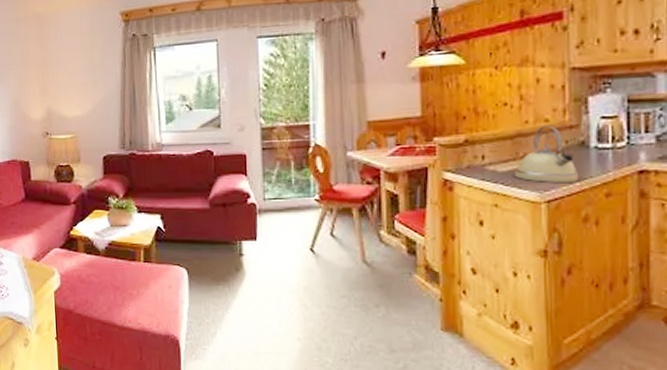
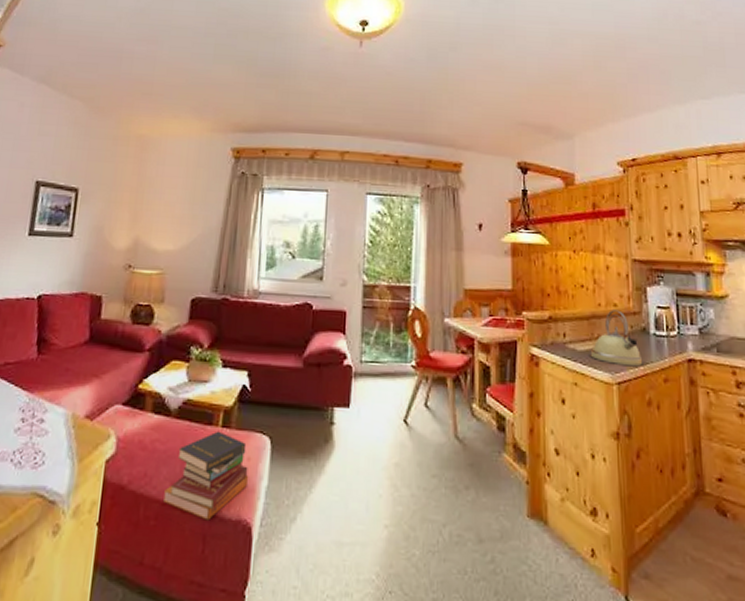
books: none [104,265,172,335] -> present [164,431,249,521]

